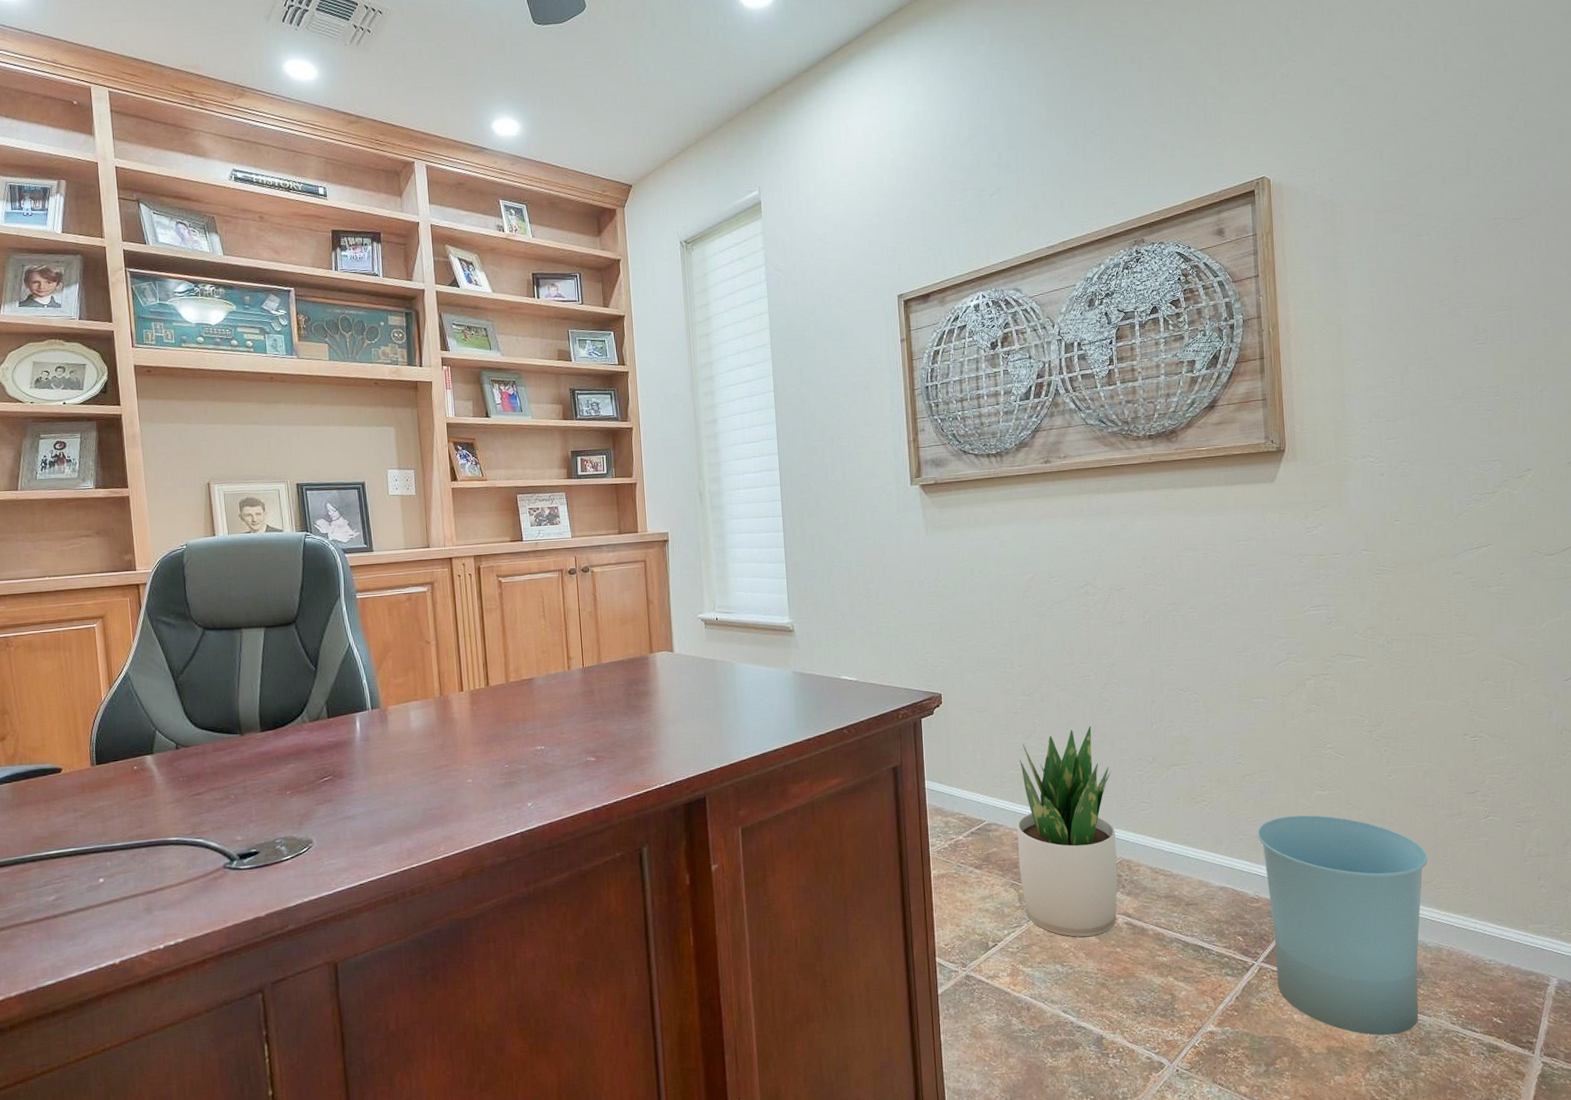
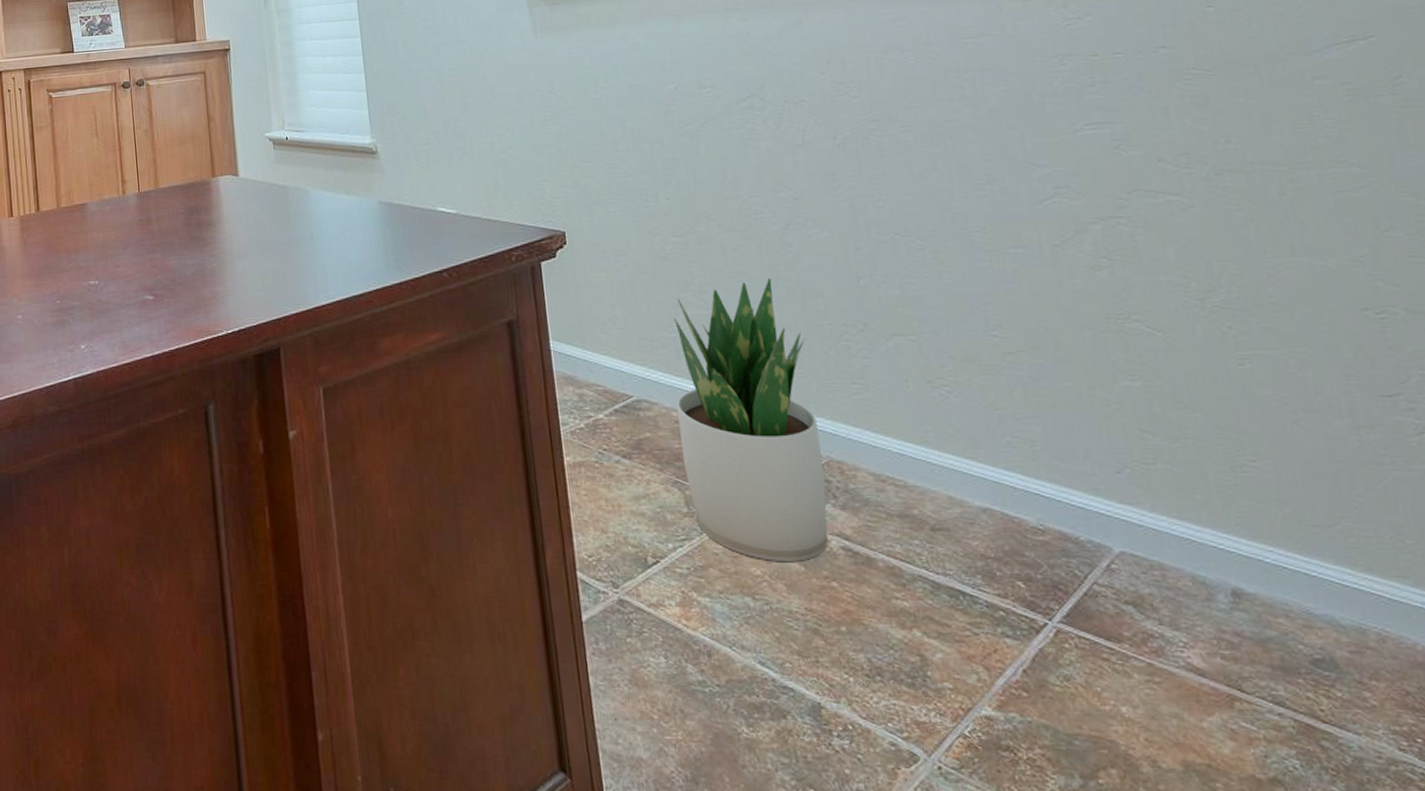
waste bin: present [1257,815,1428,1036] -> none [1033,413,1338,756]

